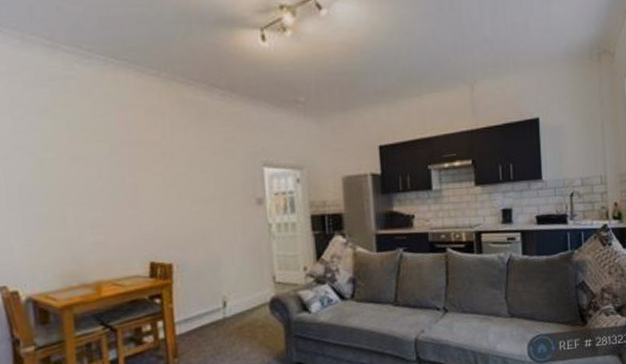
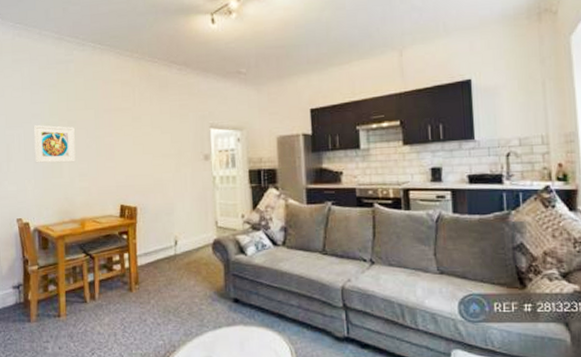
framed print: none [18,161,85,212] -> present [33,125,76,163]

